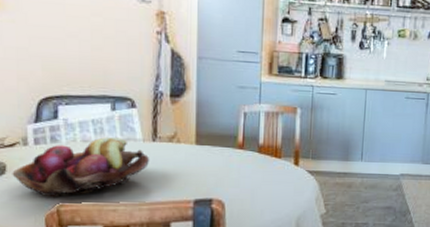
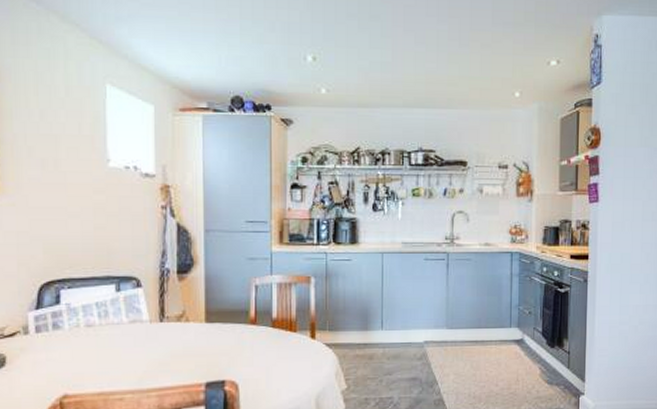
fruit basket: present [12,136,150,198] -> none [12,319,158,389]

